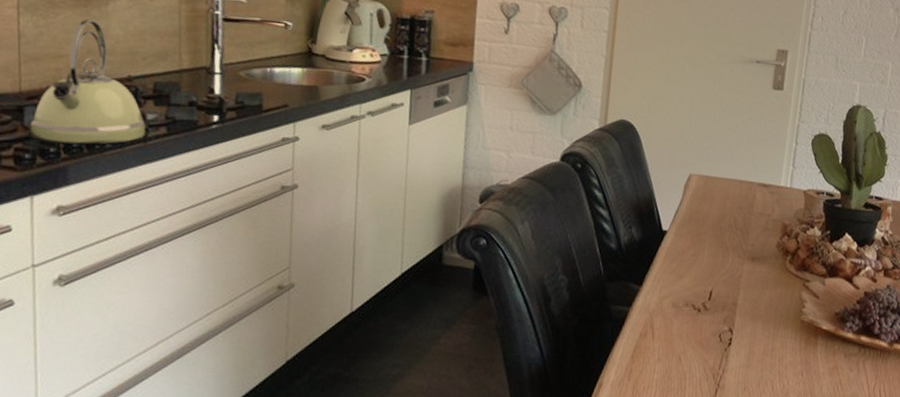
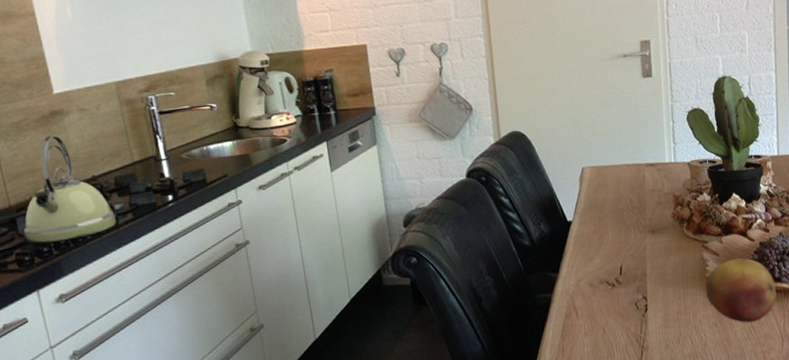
fruit: none [797,305,873,378] -> present [705,258,777,323]

